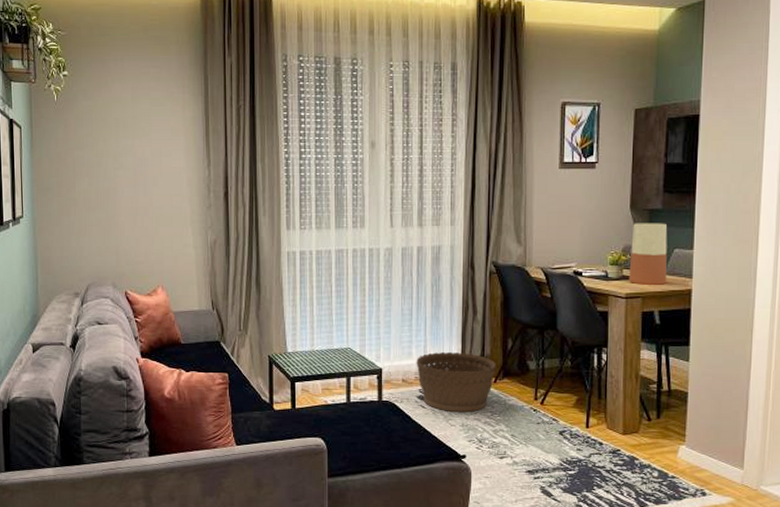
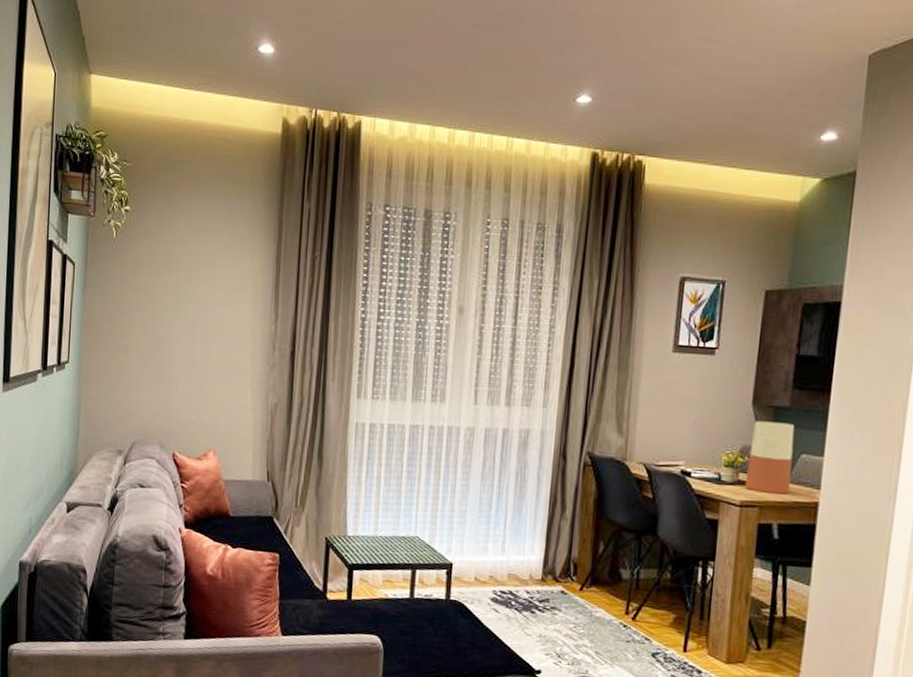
basket: present [416,351,496,413] -> none [491,550,584,622]

